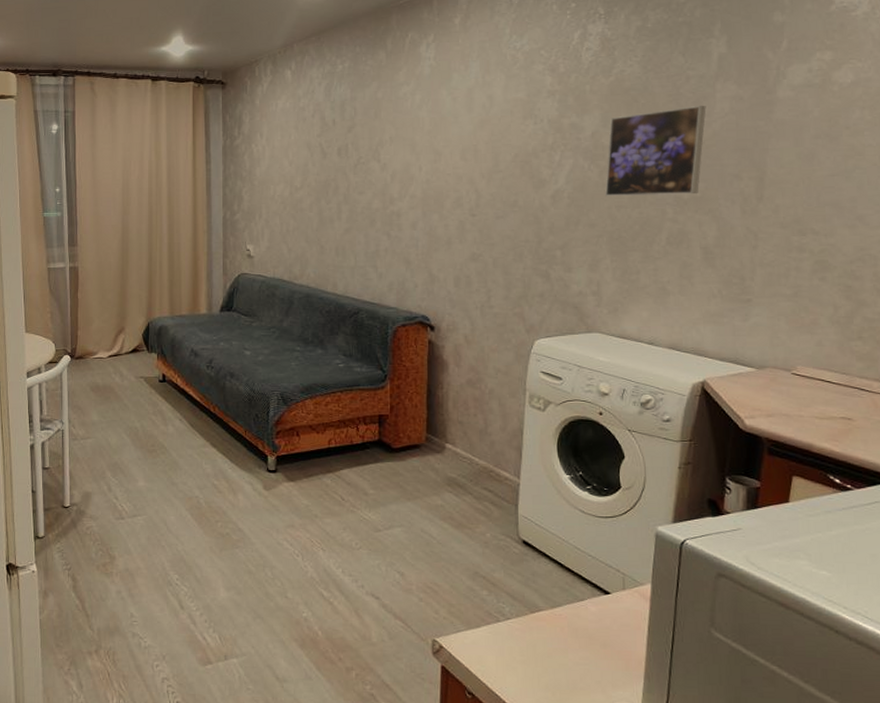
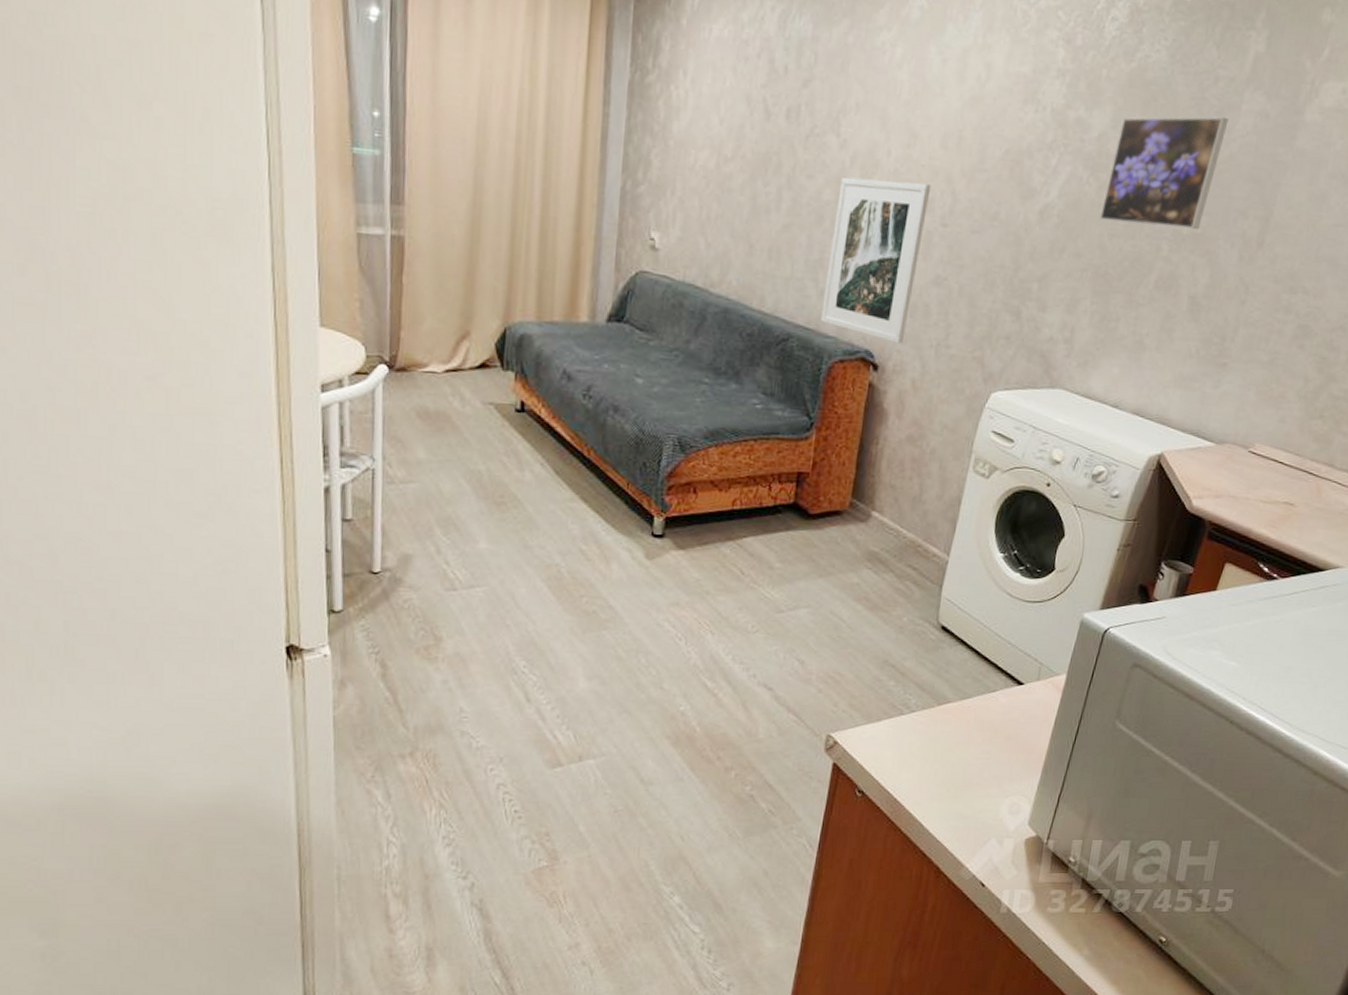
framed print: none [382,187,458,308] -> present [821,177,932,344]

